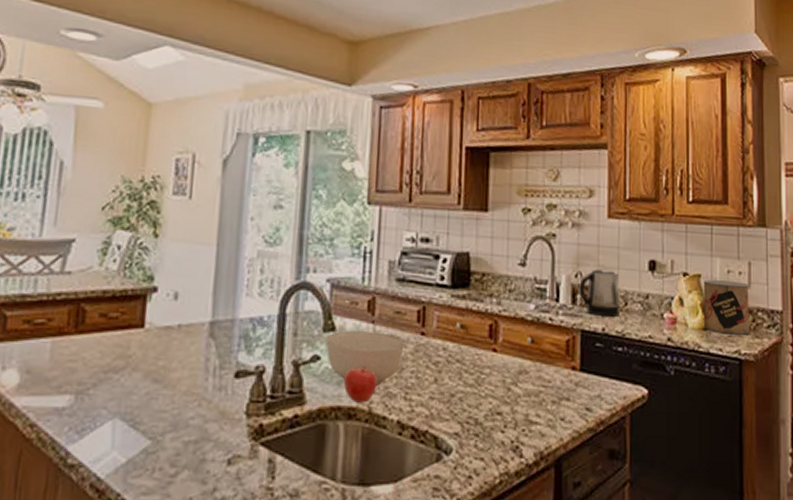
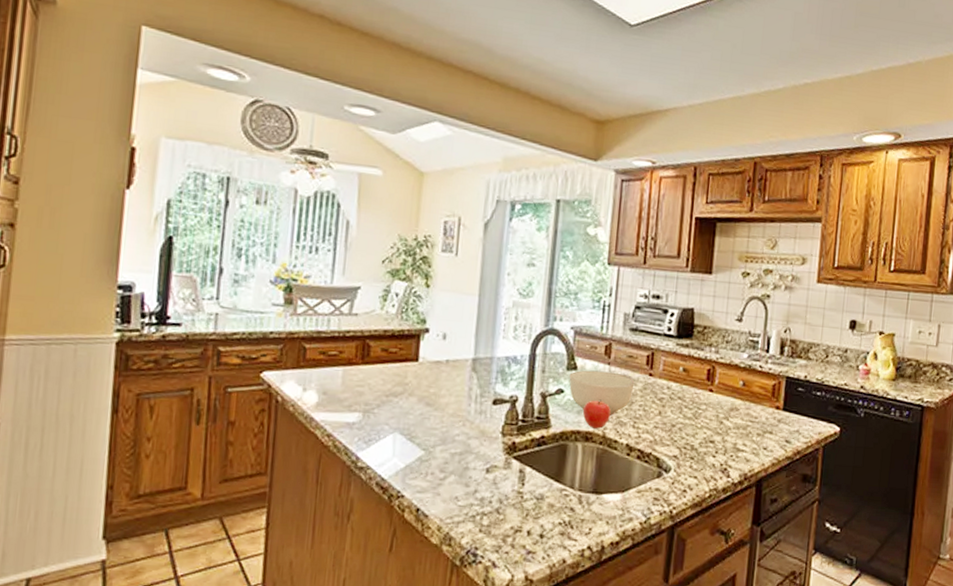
kettle: present [579,268,620,317] -> none [787,326,823,367]
tin can: present [703,280,749,335] -> none [894,338,937,386]

